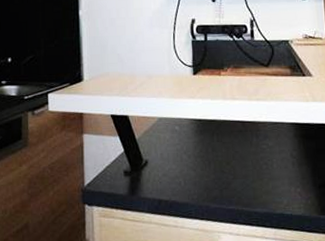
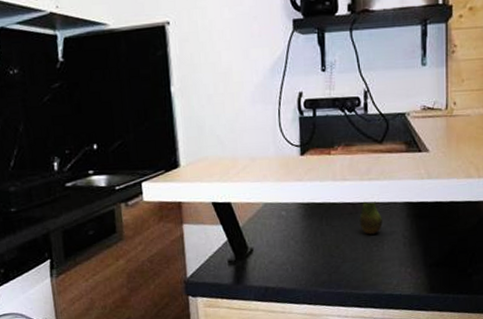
fruit: none [249,119,271,153] -> present [359,200,383,235]

